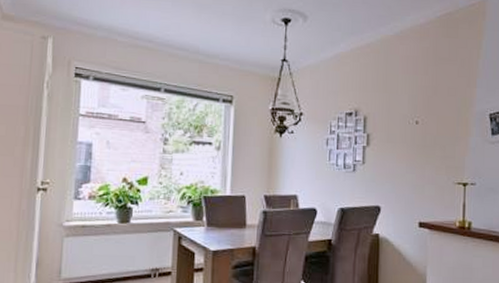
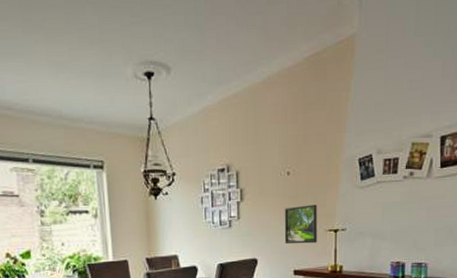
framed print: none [410,155,446,196] -> present [284,204,317,244]

